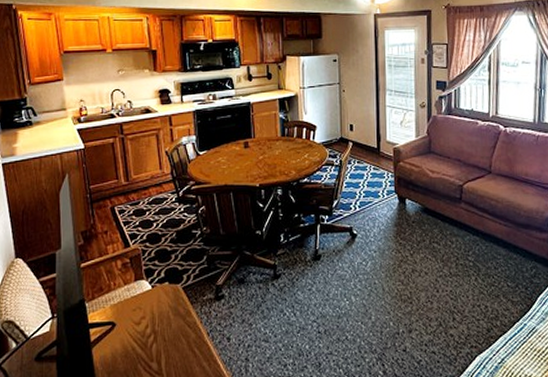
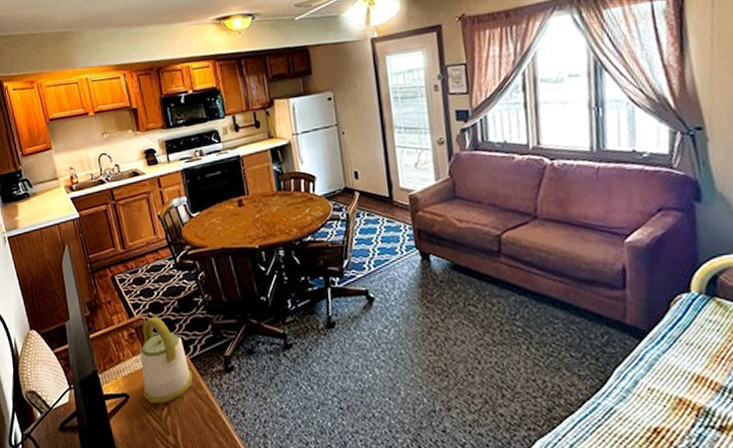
kettle: none [130,247,184,331] -> present [140,316,193,404]

